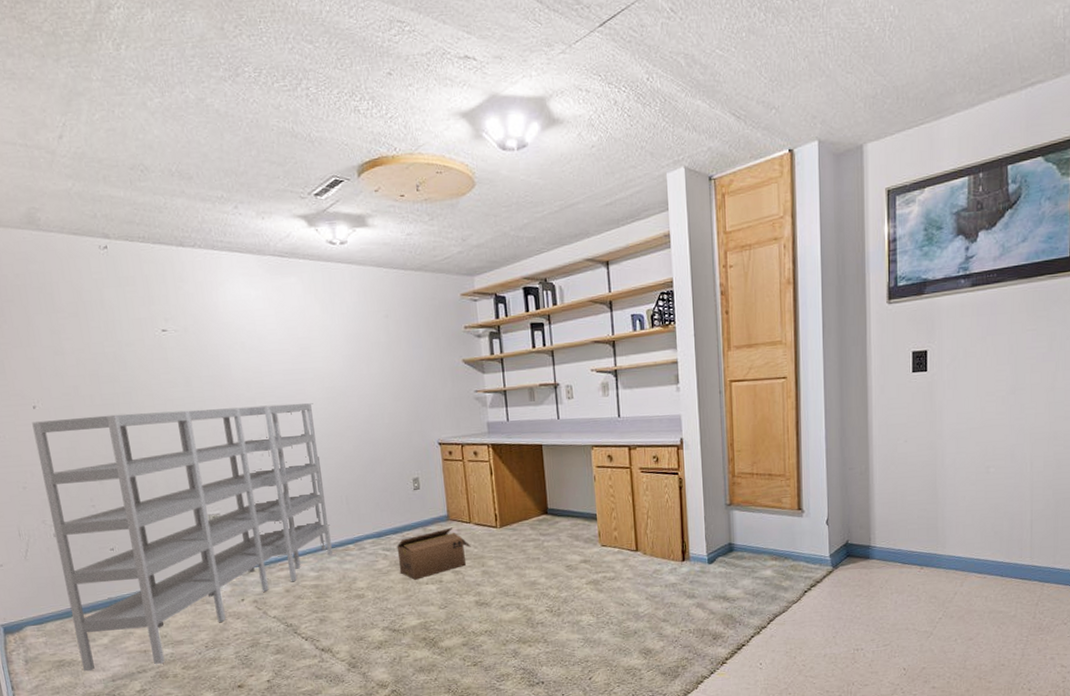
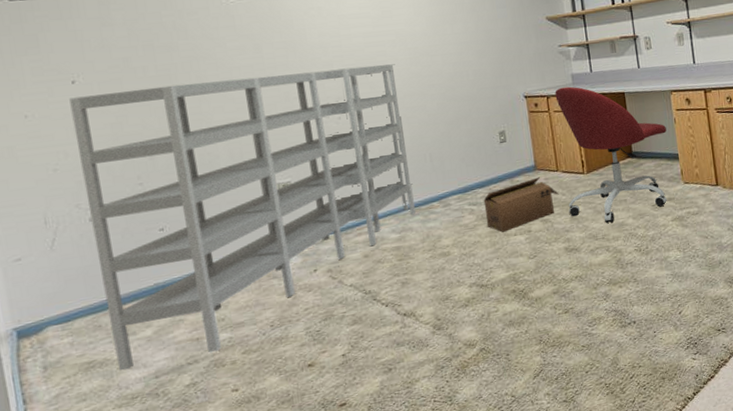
office chair: none [469,435,585,580] -> present [555,86,667,223]

